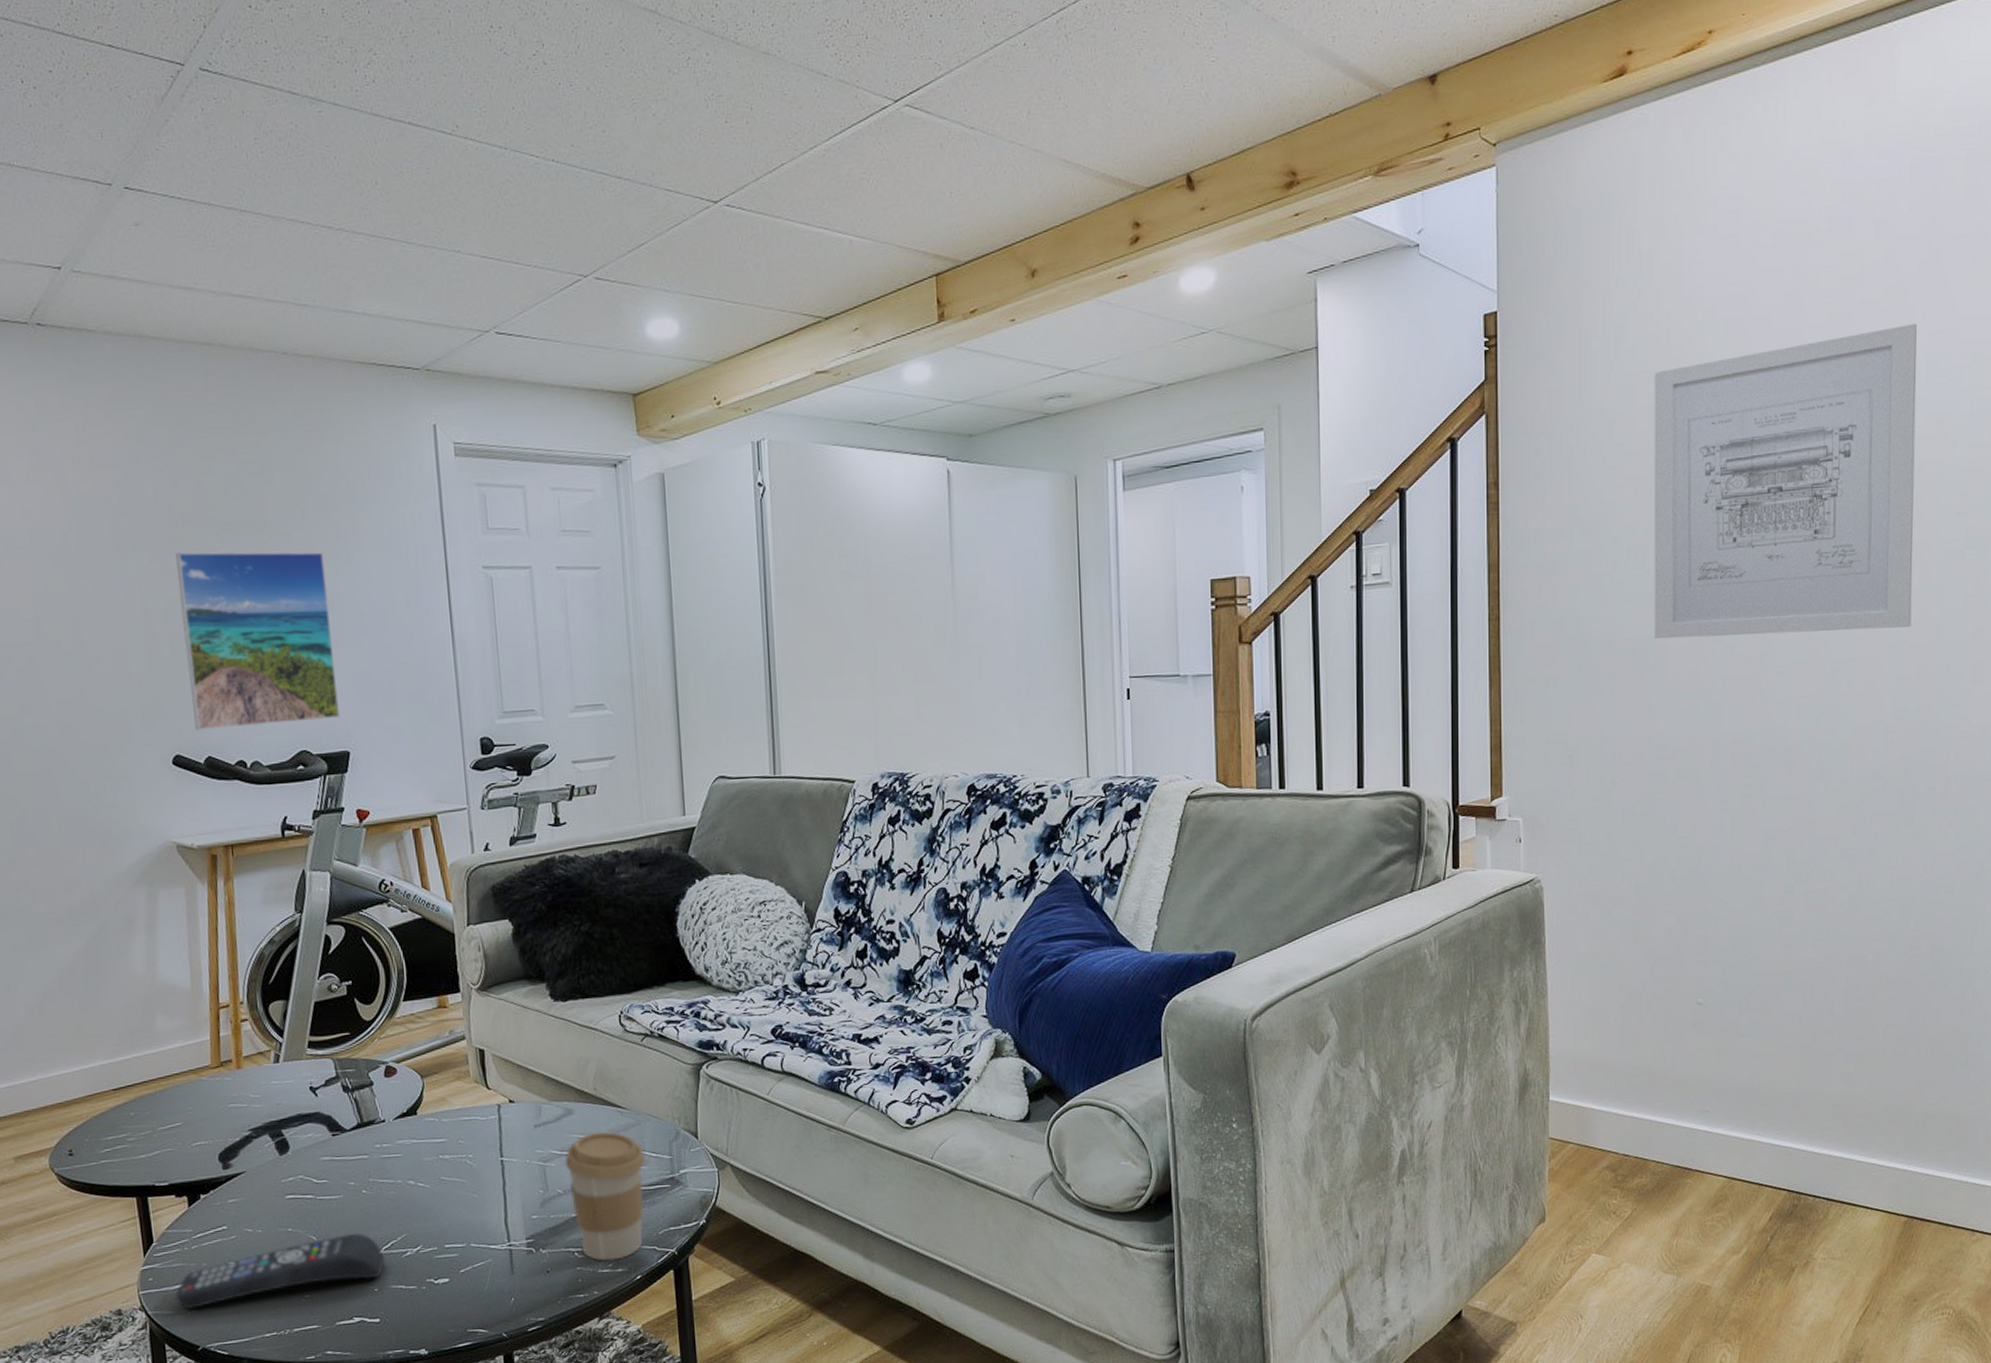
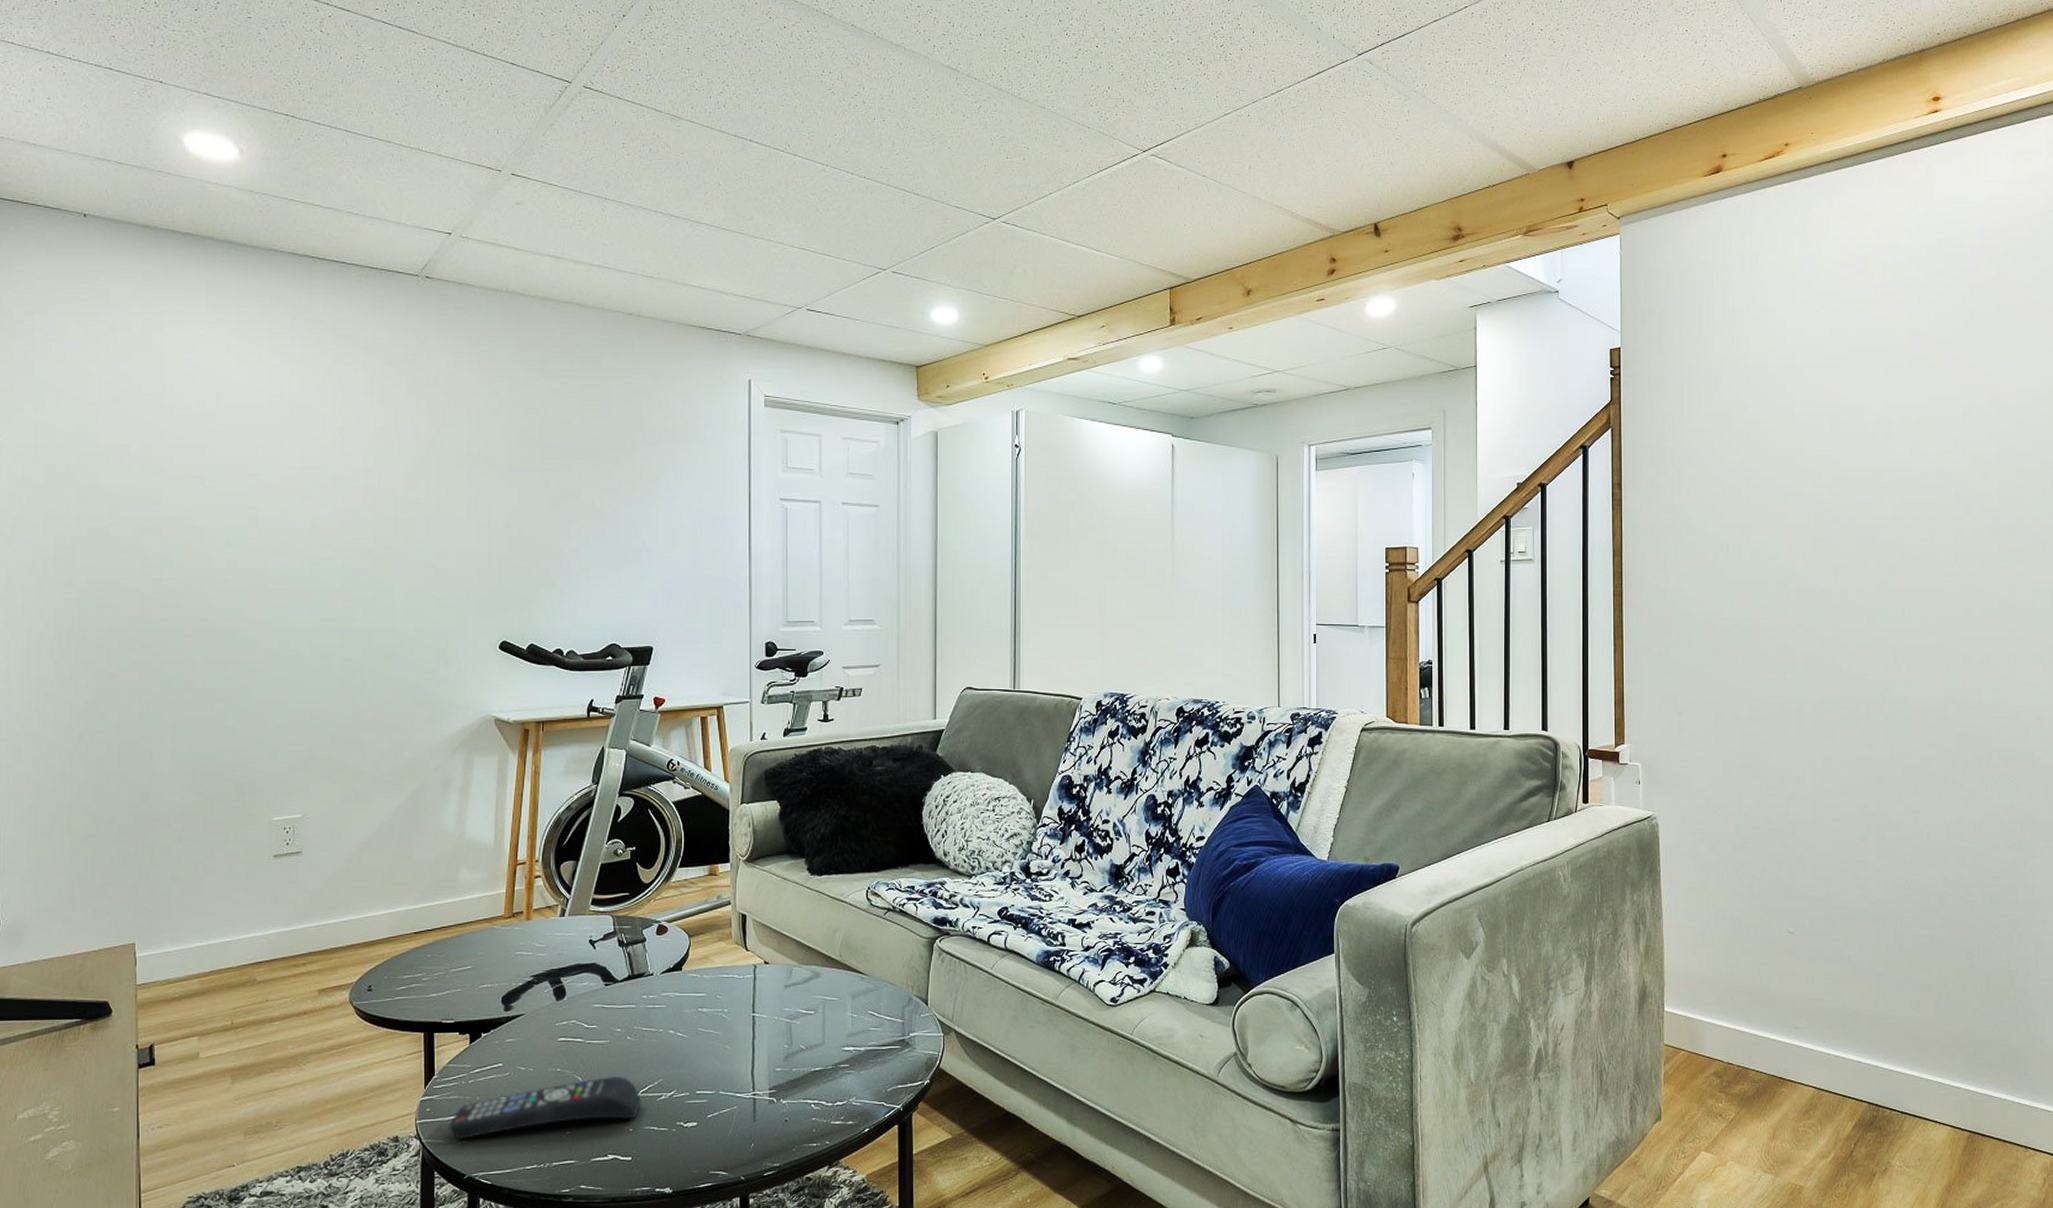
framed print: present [176,551,340,731] -> none [521,471,648,621]
coffee cup: present [565,1131,645,1261] -> none [809,994,880,1114]
wall art: present [1654,323,1917,640] -> none [1746,379,1957,622]

